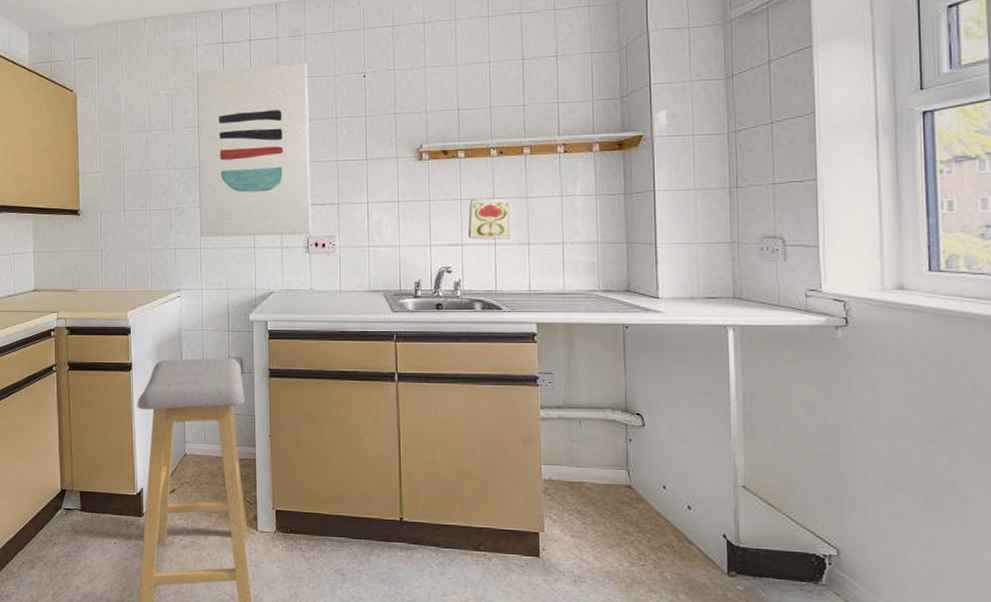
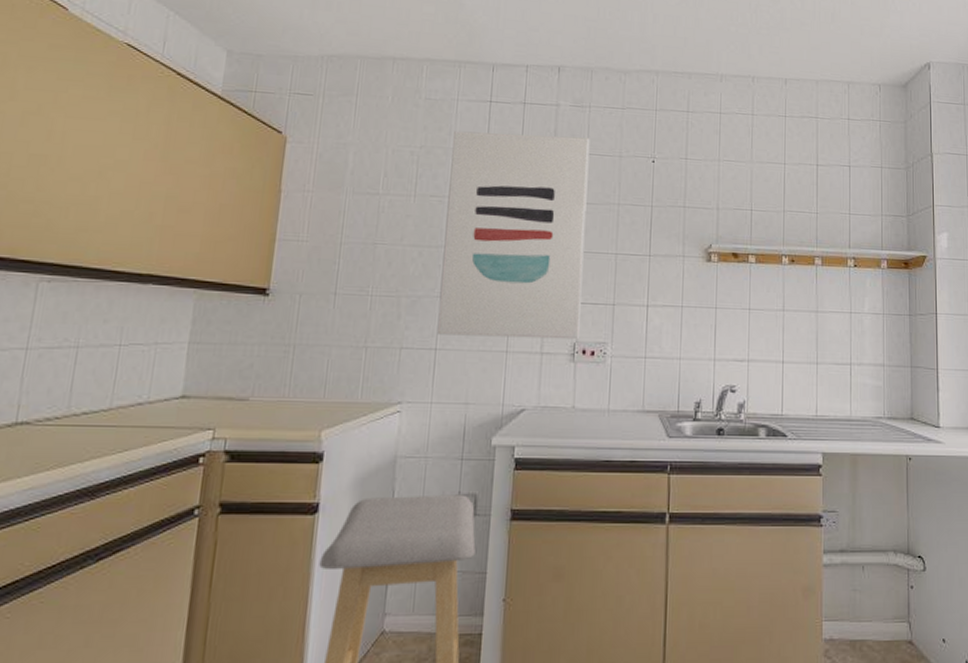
decorative tile: present [468,199,513,240] -> none [756,309,802,357]

